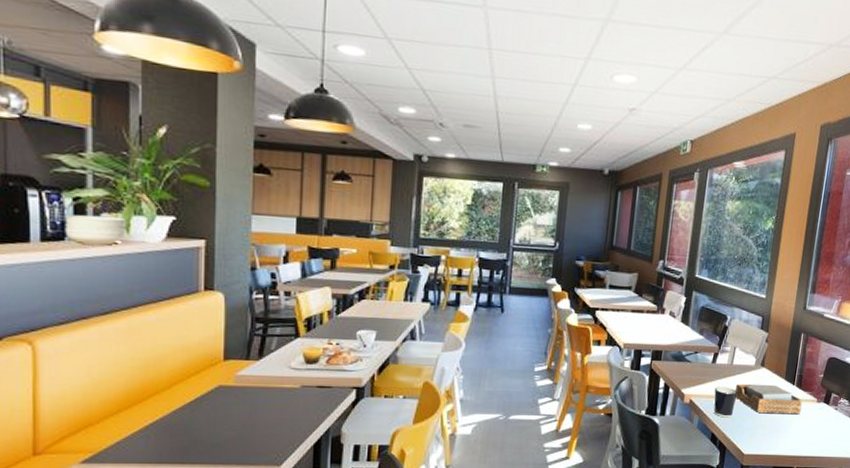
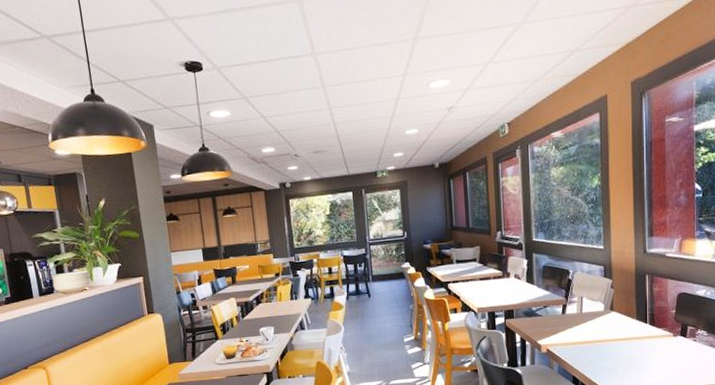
mug: present [713,386,737,418] -> none [569,333,591,362]
napkin holder: present [735,383,802,415] -> none [589,326,658,354]

